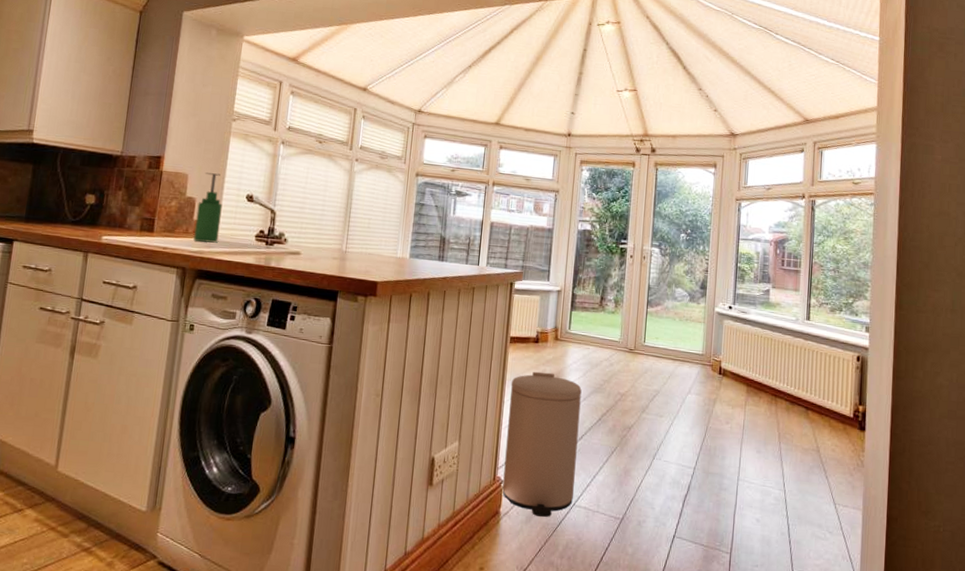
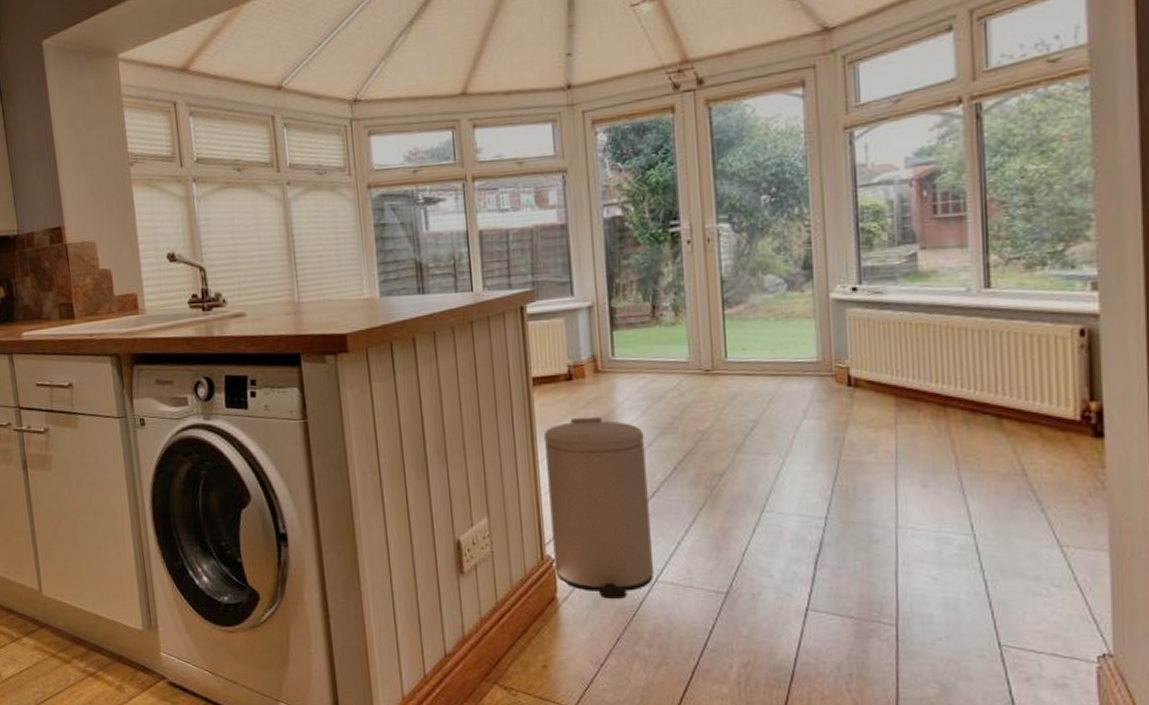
soap dispenser: present [193,172,223,243] -> none [114,234,148,321]

